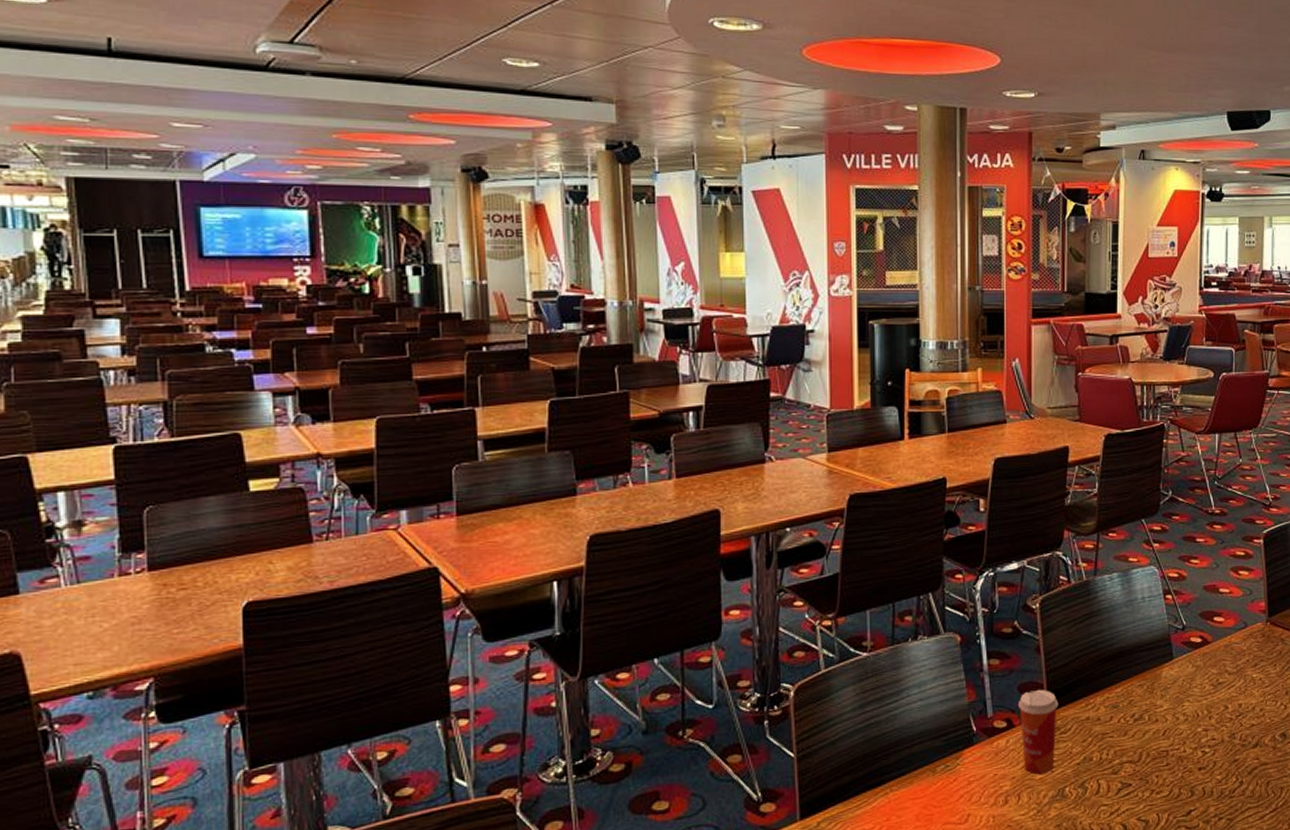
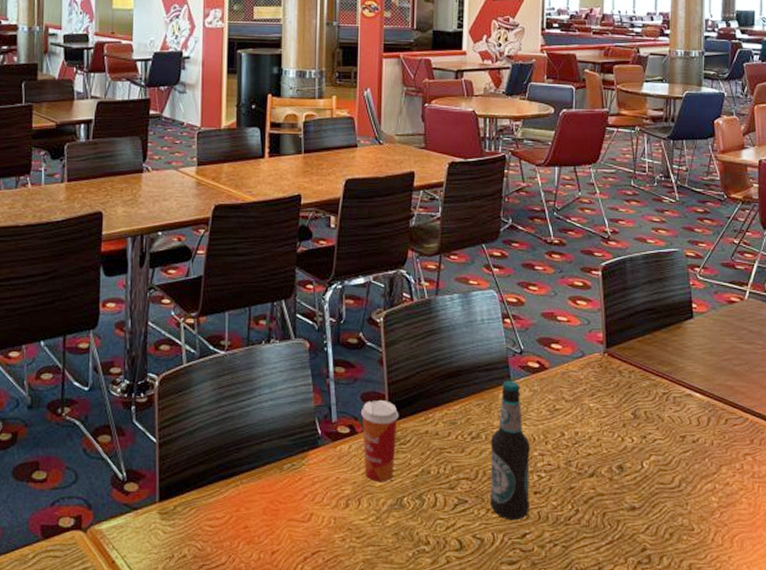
bottle: none [1153,657,1194,799] -> present [490,380,530,521]

